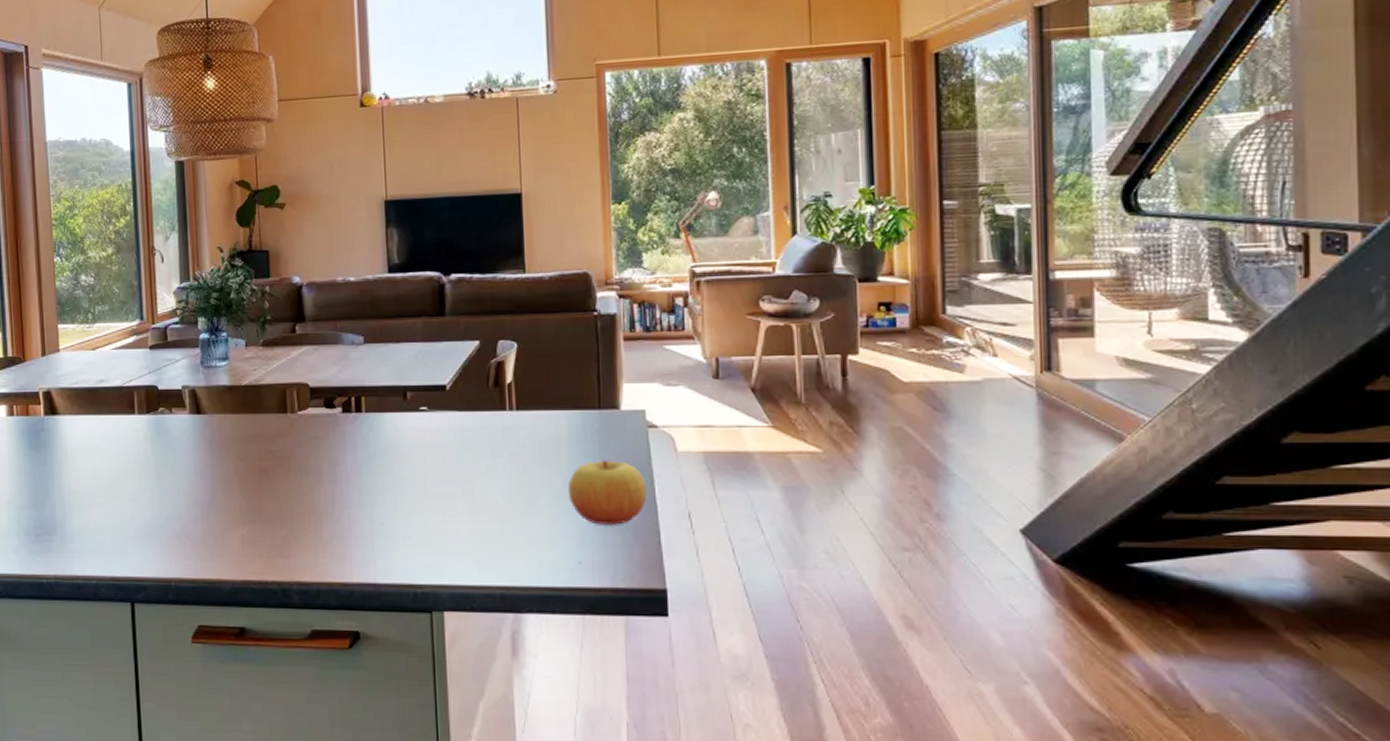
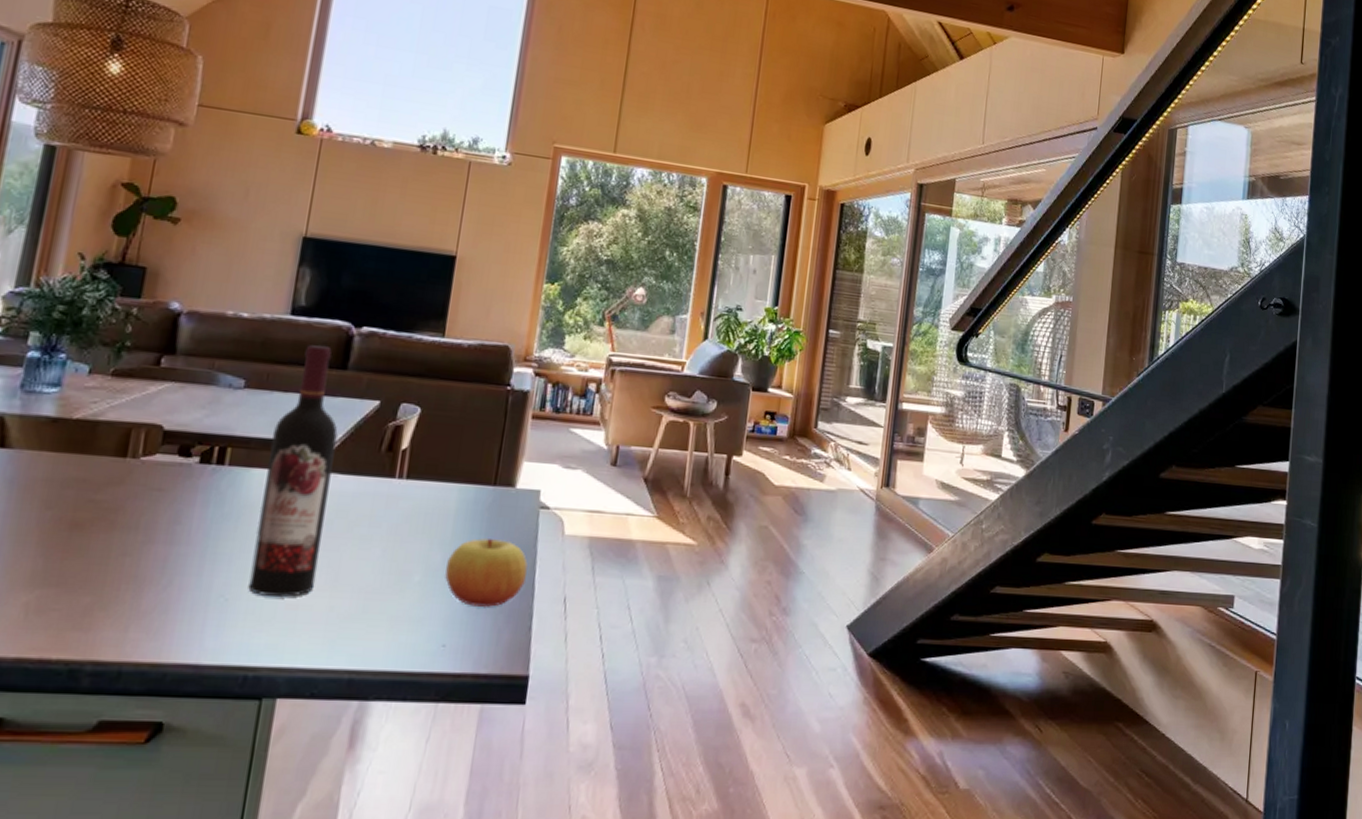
wine bottle: none [395,297,456,523] -> present [248,345,338,597]

